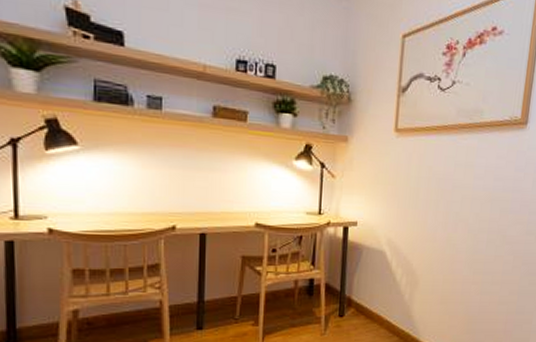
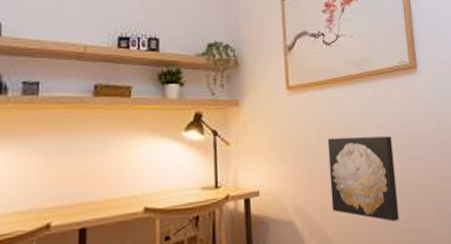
wall art: none [420,182,488,262] -> present [327,136,400,222]

